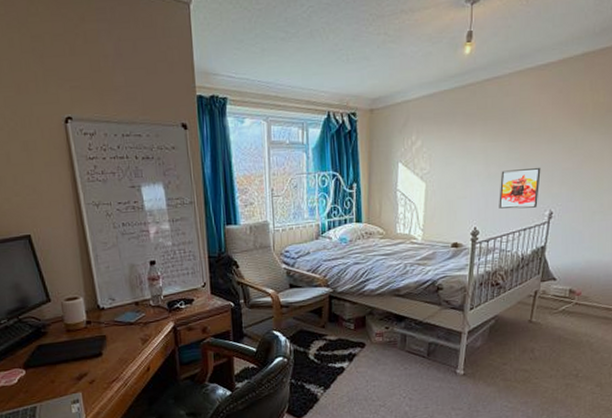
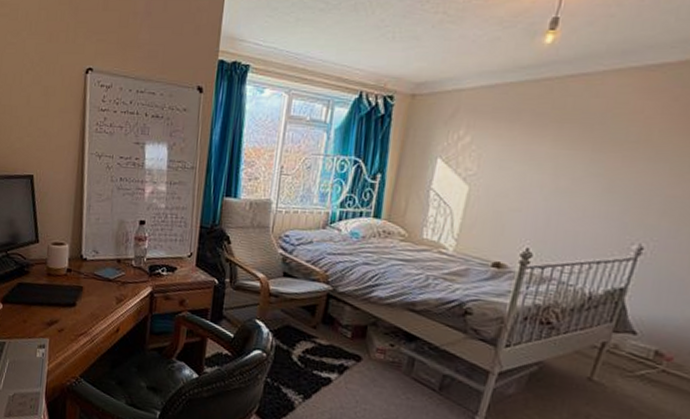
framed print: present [499,167,541,209] -> none [564,186,633,238]

